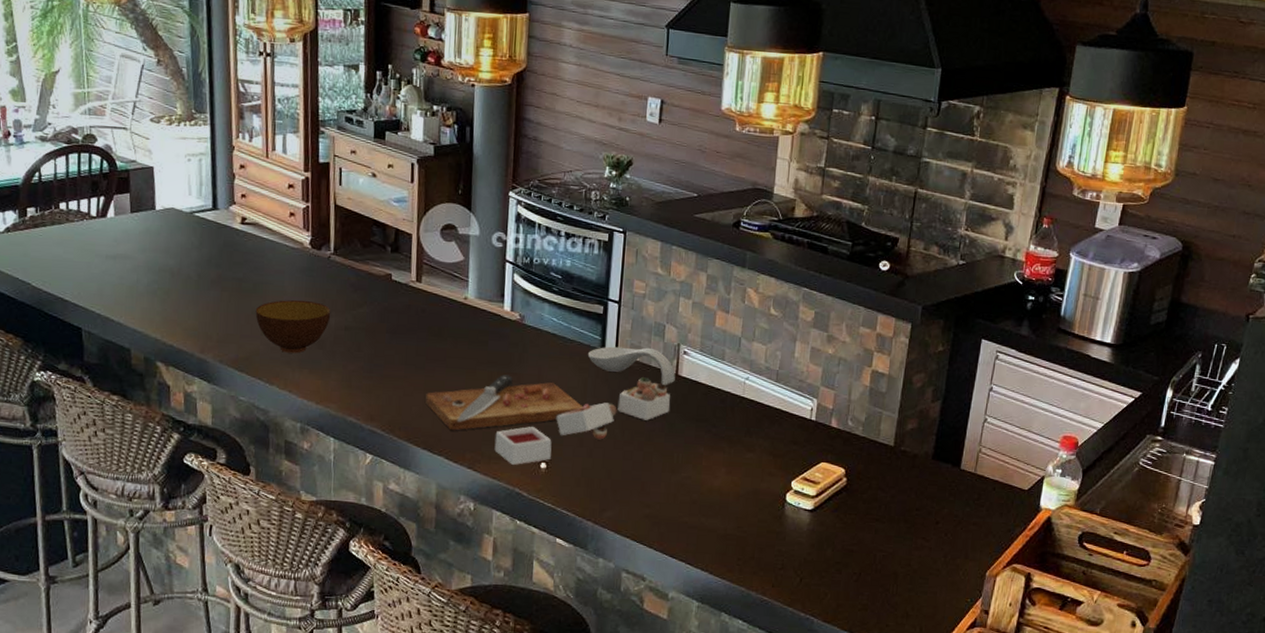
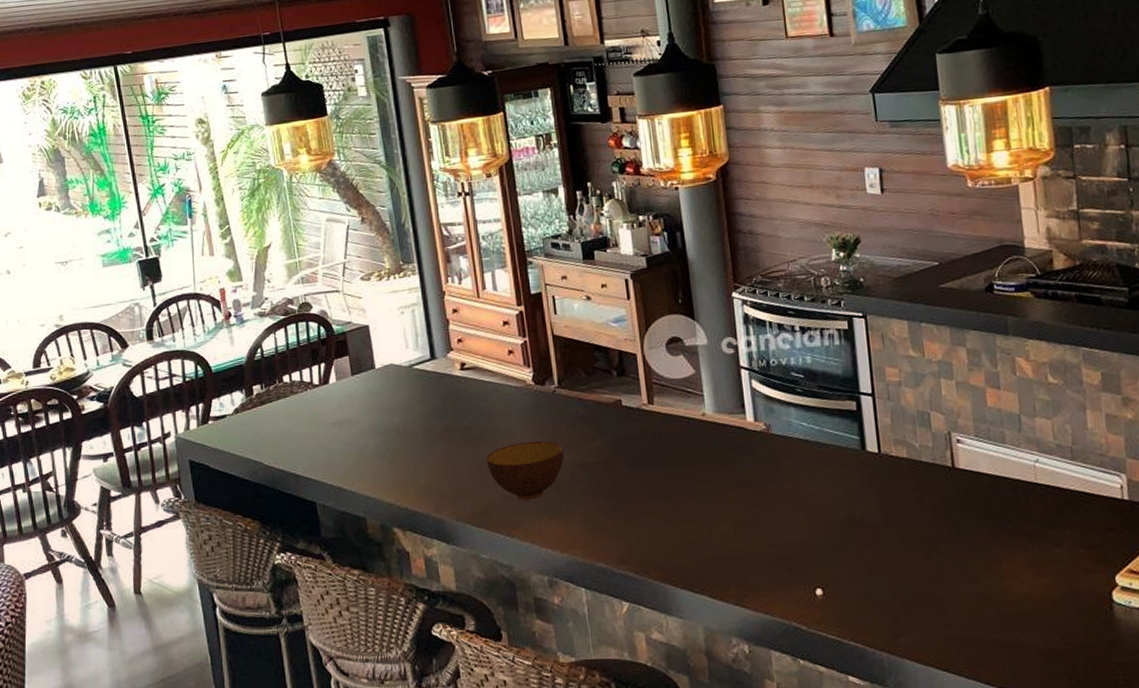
cutting board: present [425,374,670,465] -> none [677,475,954,595]
spoon rest: present [588,346,676,385] -> none [848,440,953,481]

